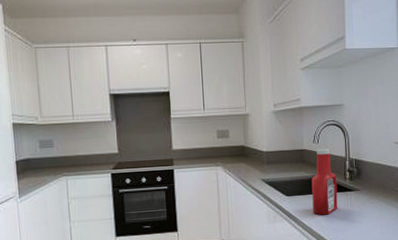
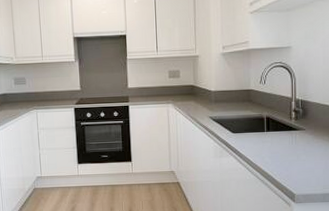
ketchup bottle: present [311,148,338,215] -> none [257,89,283,152]

